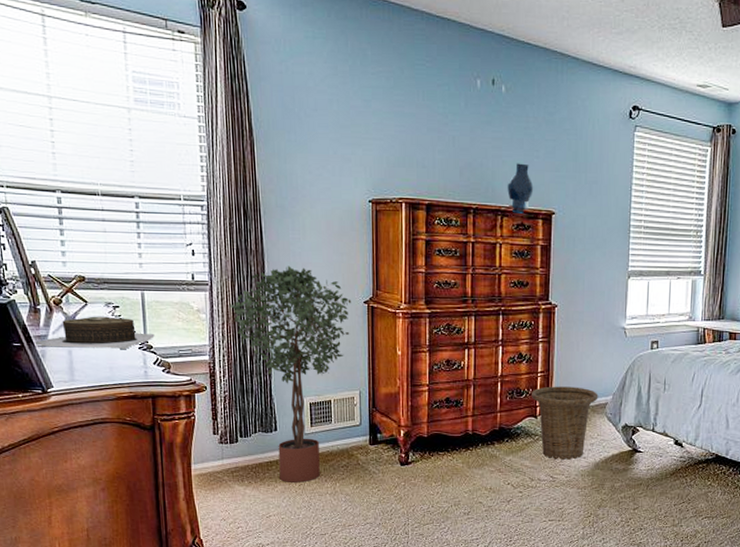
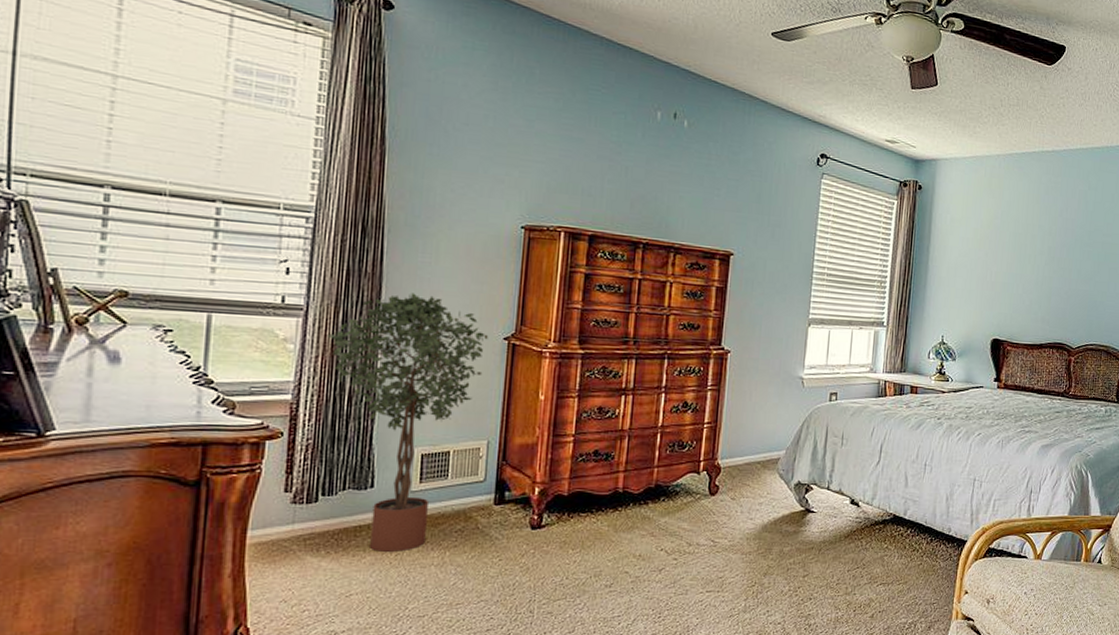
jewelry box: present [34,316,155,350] -> none [36,340,219,385]
vase: present [507,163,534,214] -> none [682,200,712,252]
basket: present [531,386,598,460] -> none [695,439,771,521]

